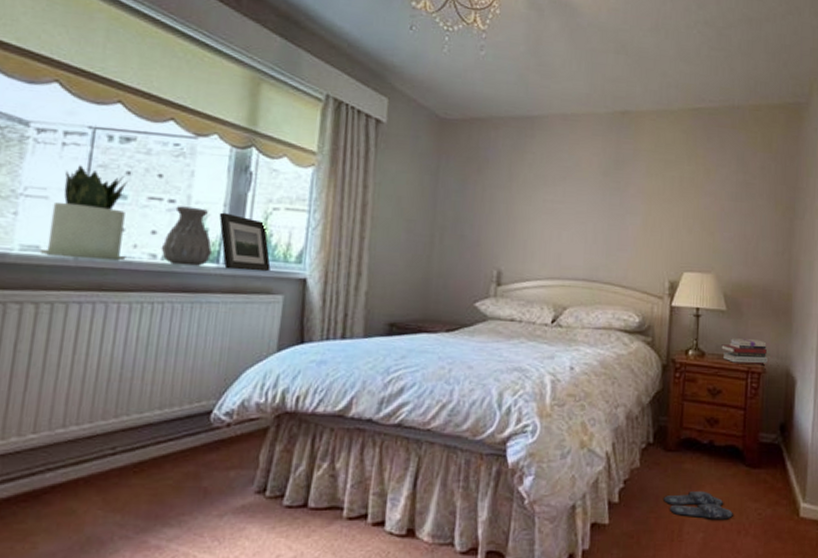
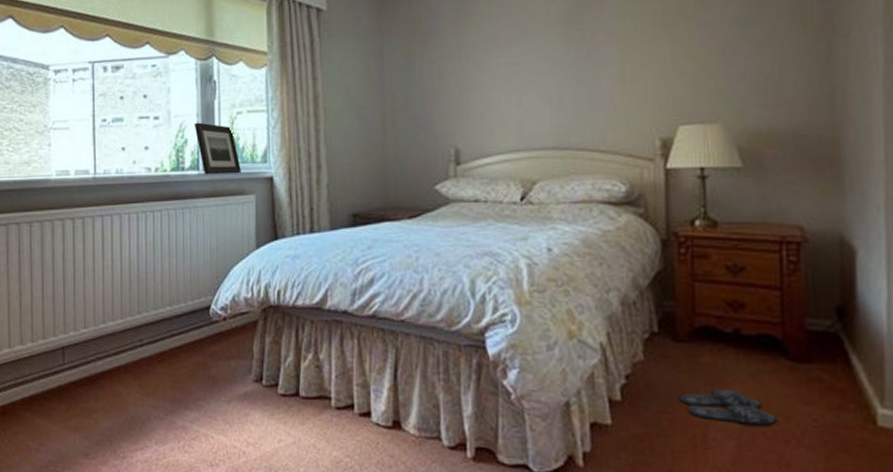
planter: present [38,165,128,261] -> none [68,96,129,178]
vase: present [161,206,213,268] -> none [153,121,193,177]
books: present [721,338,768,366] -> none [740,200,810,234]

